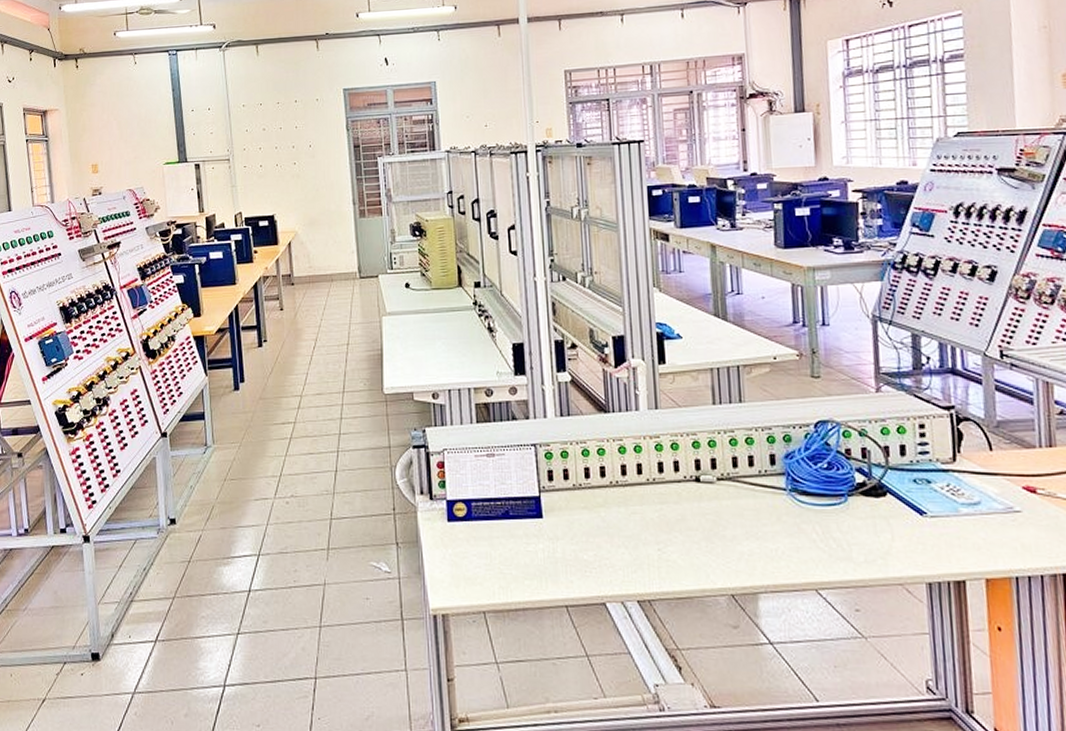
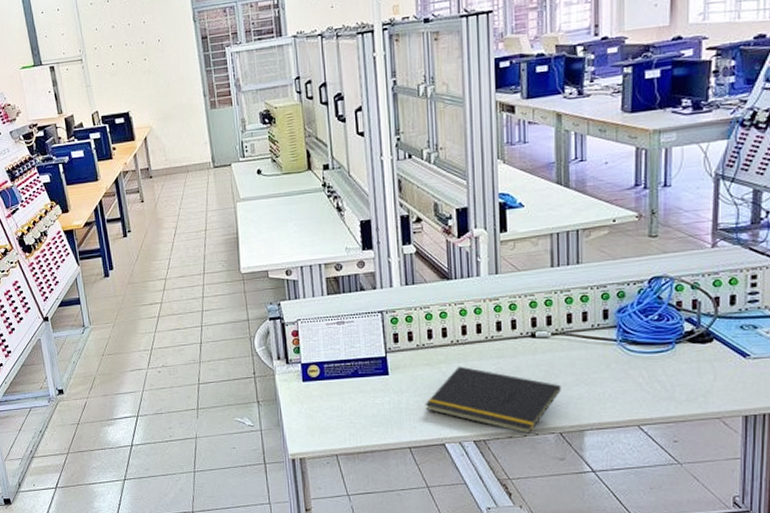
notepad: none [582,511,730,596] -> present [425,366,561,435]

